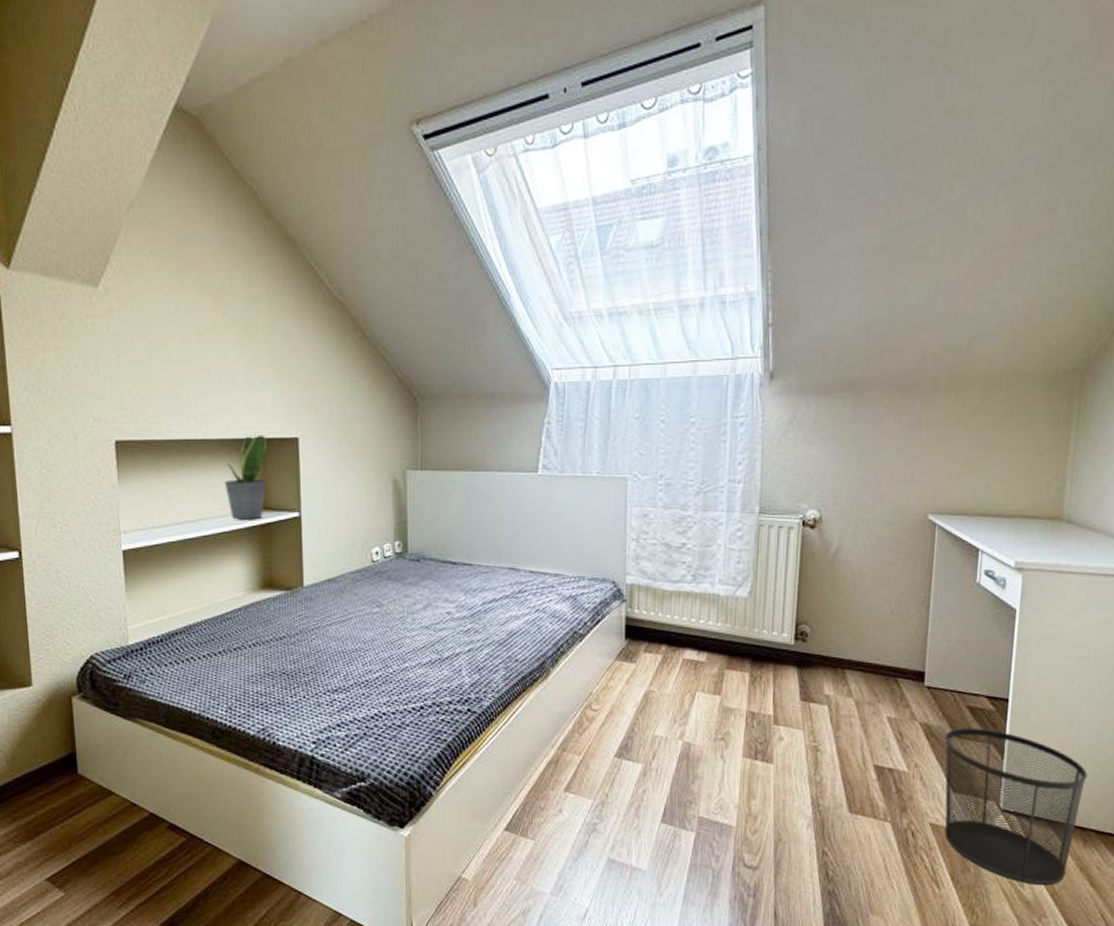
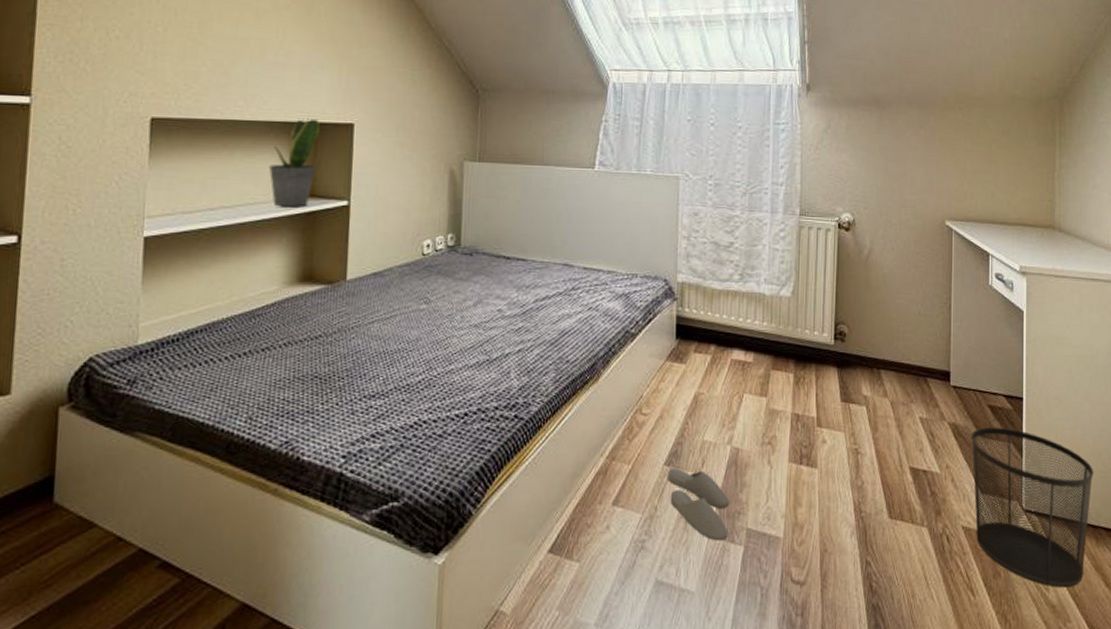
slippers: none [619,759,682,827] -> present [668,467,730,541]

